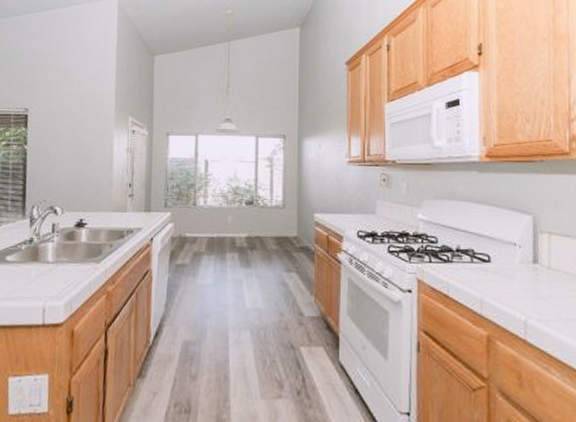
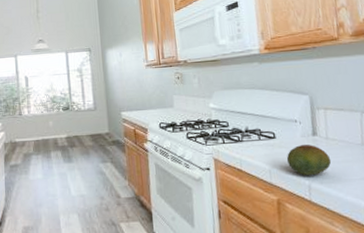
fruit: none [501,272,553,311] -> present [286,144,332,176]

